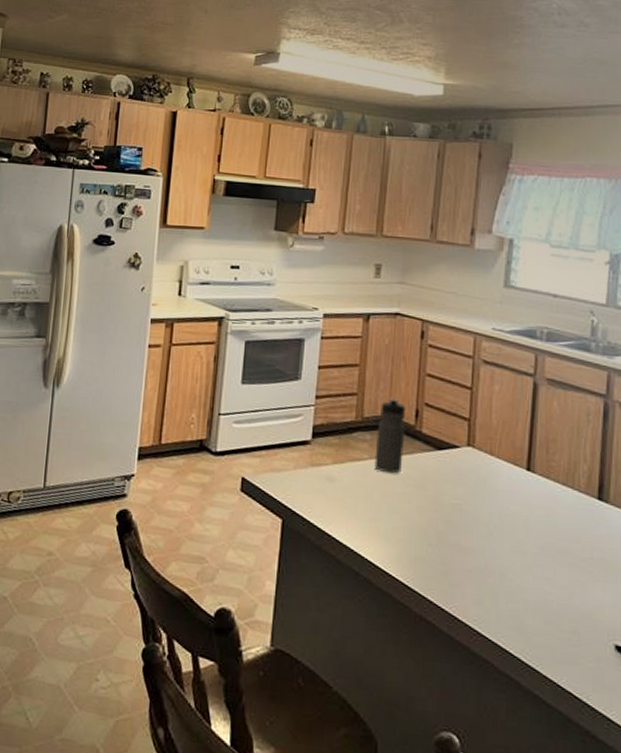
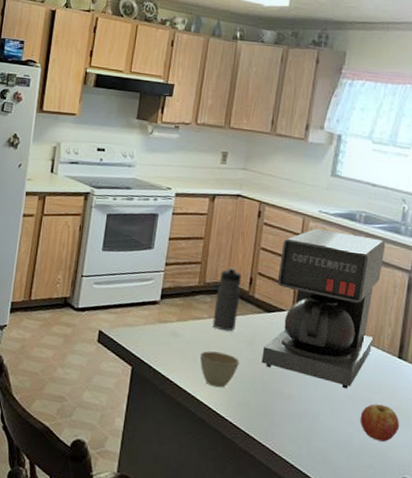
cup: none [361,497,408,542] -> present [199,351,239,388]
coffee maker: none [435,349,574,539] -> present [261,228,386,389]
fruit: none [557,556,606,601] -> present [360,404,400,442]

